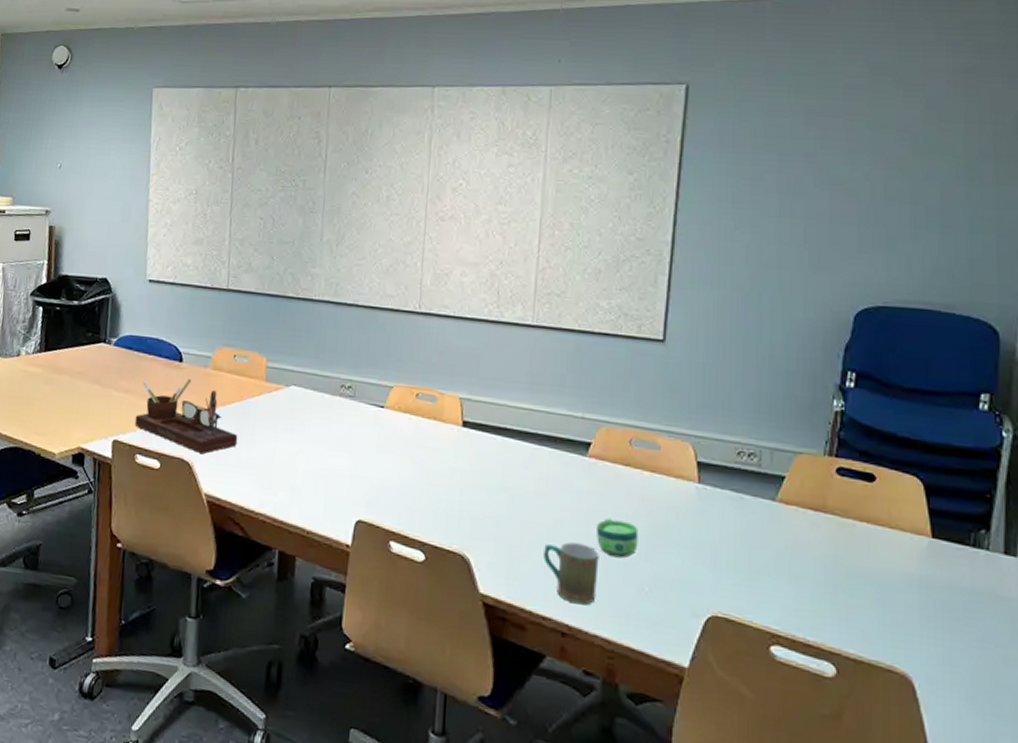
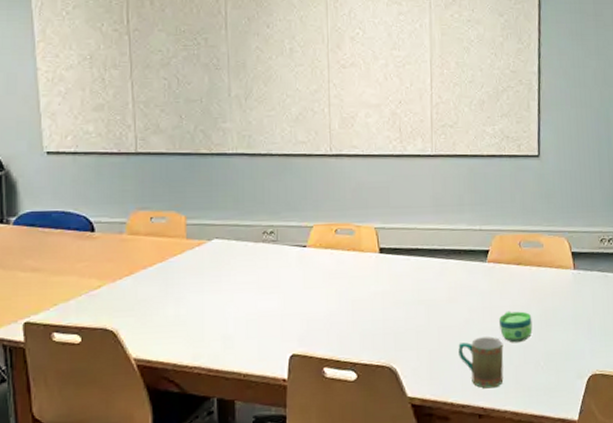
desk organizer: present [134,379,238,455] -> none [47,248,164,321]

